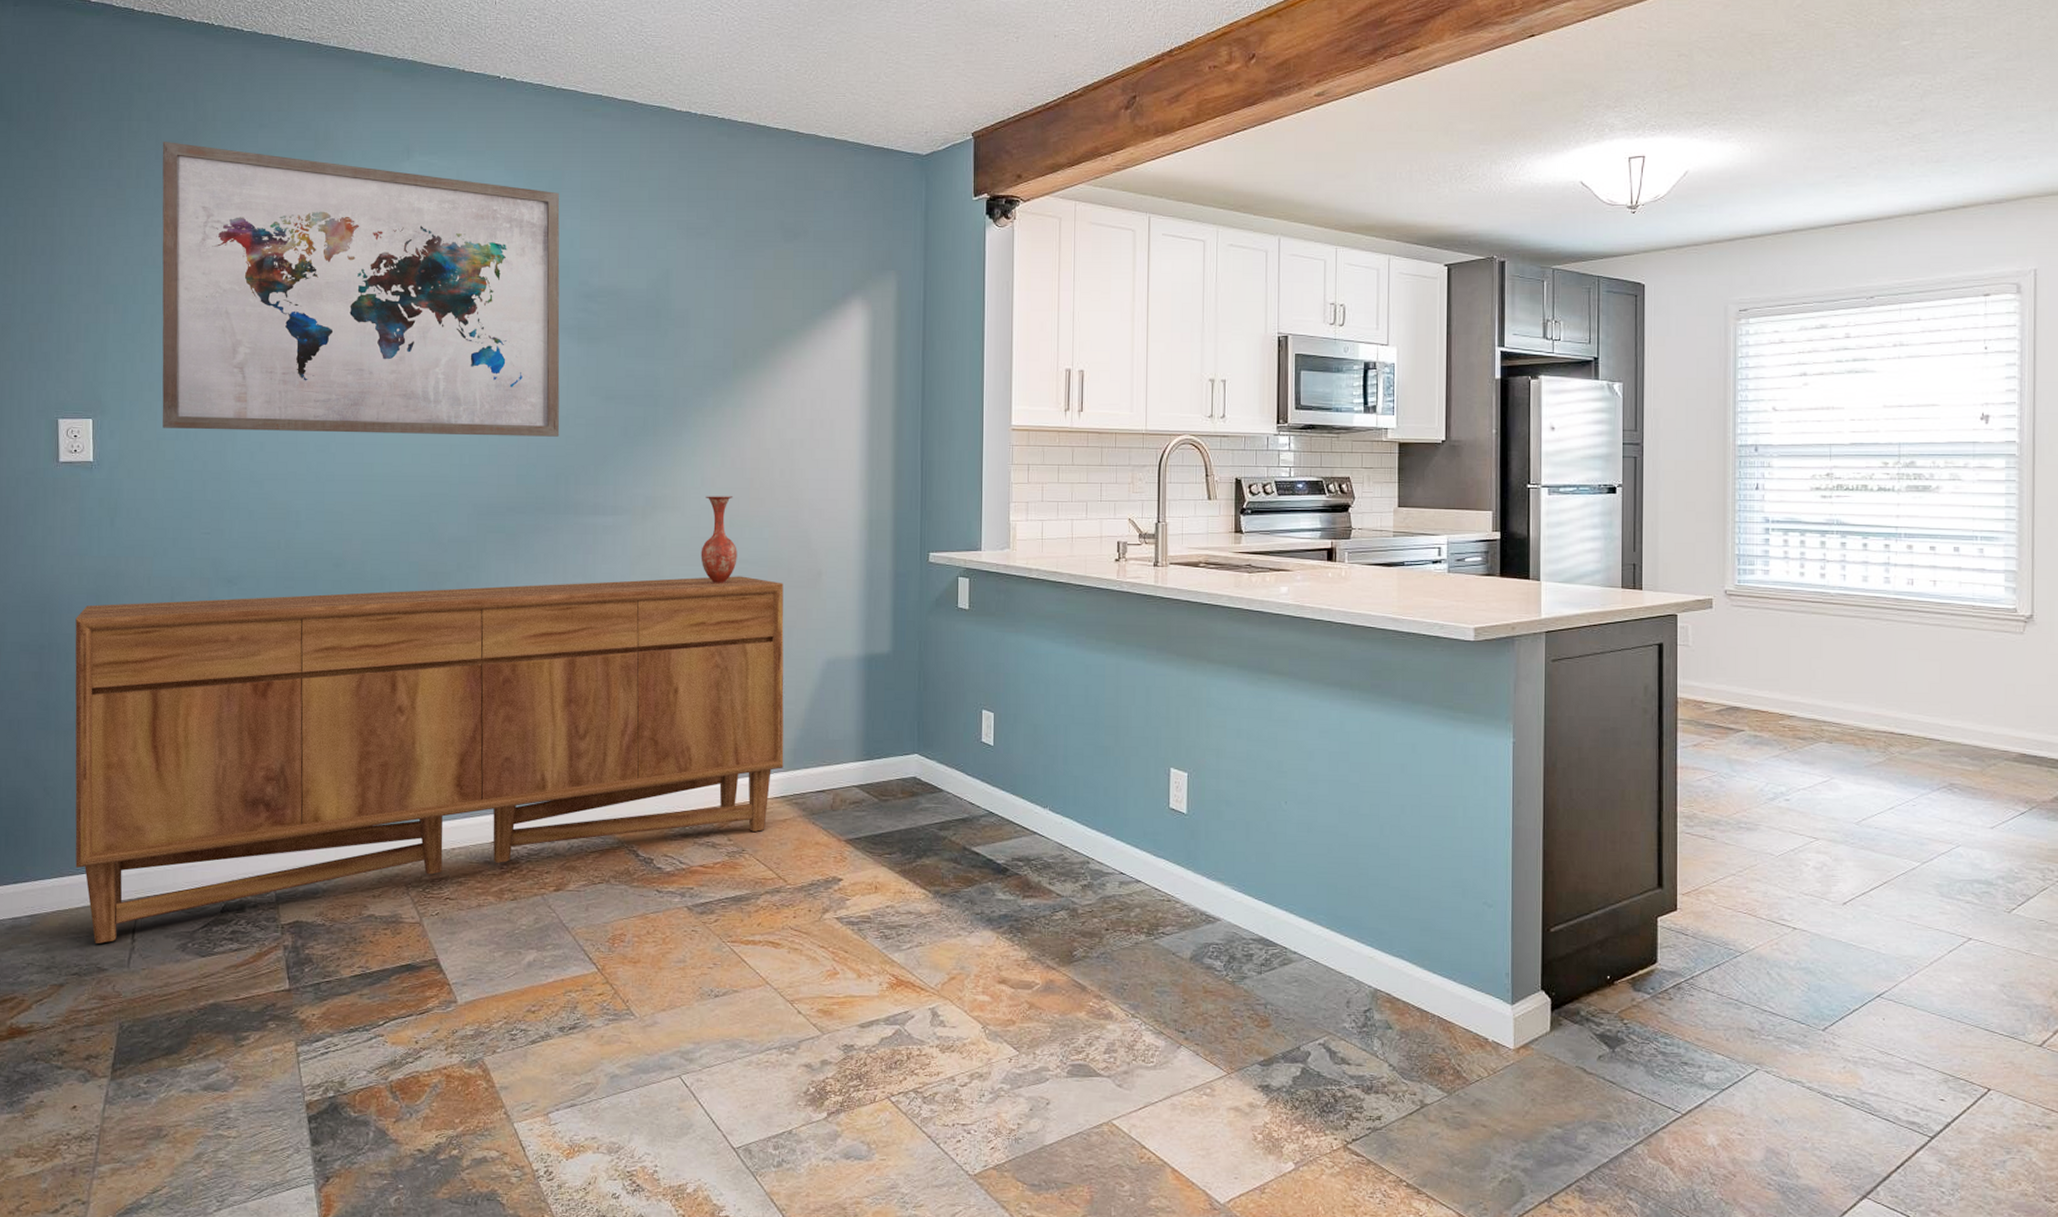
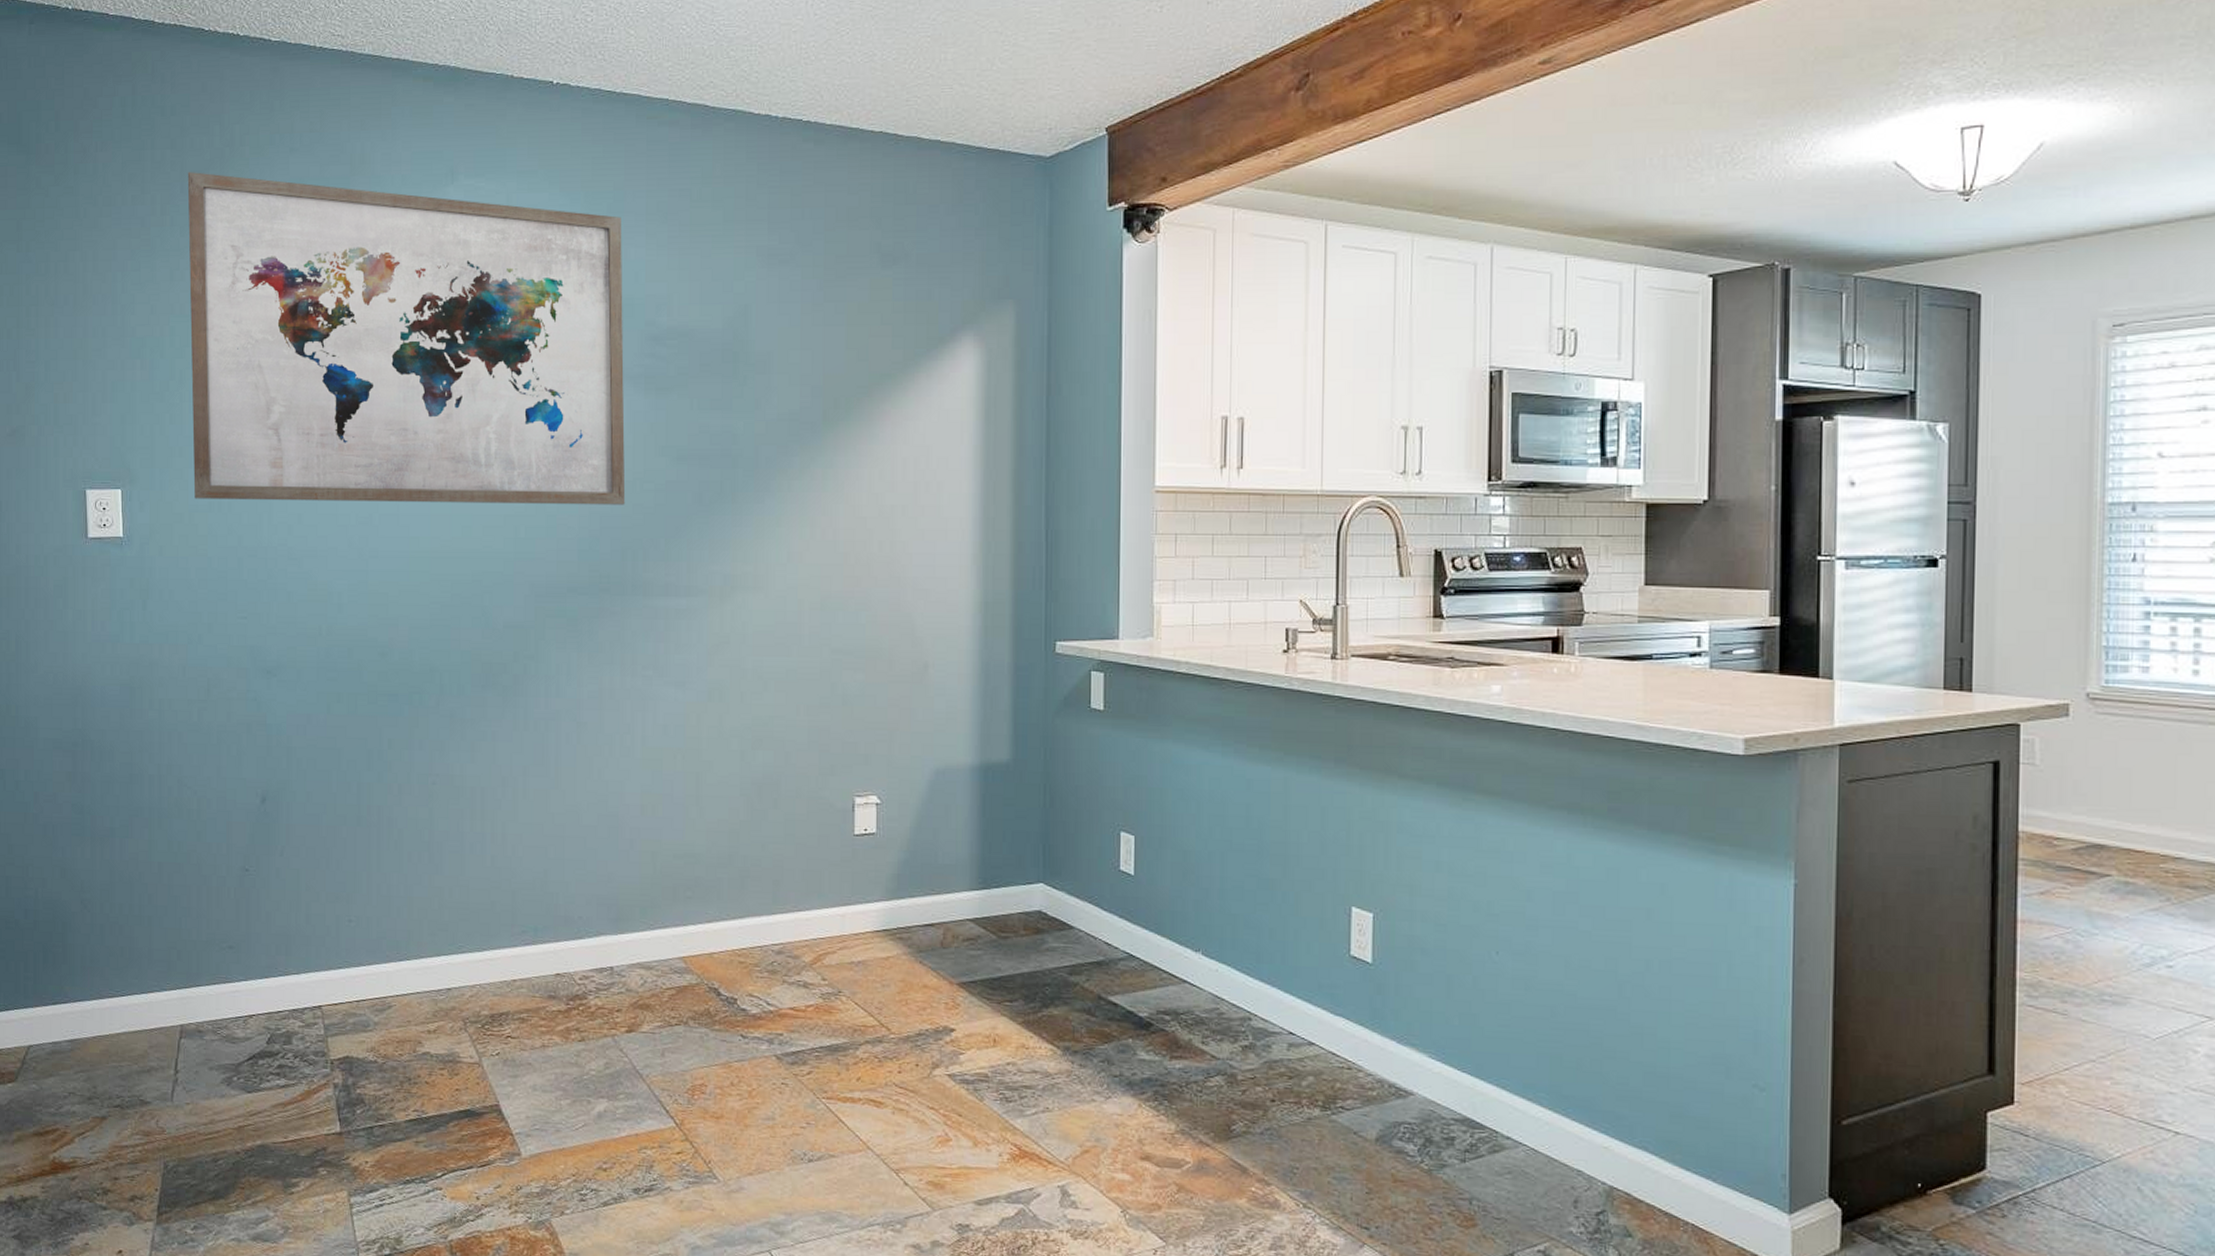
sideboard: present [75,576,784,943] -> none [109,668,886,1074]
vase: present [701,496,737,584] -> none [787,573,830,678]

